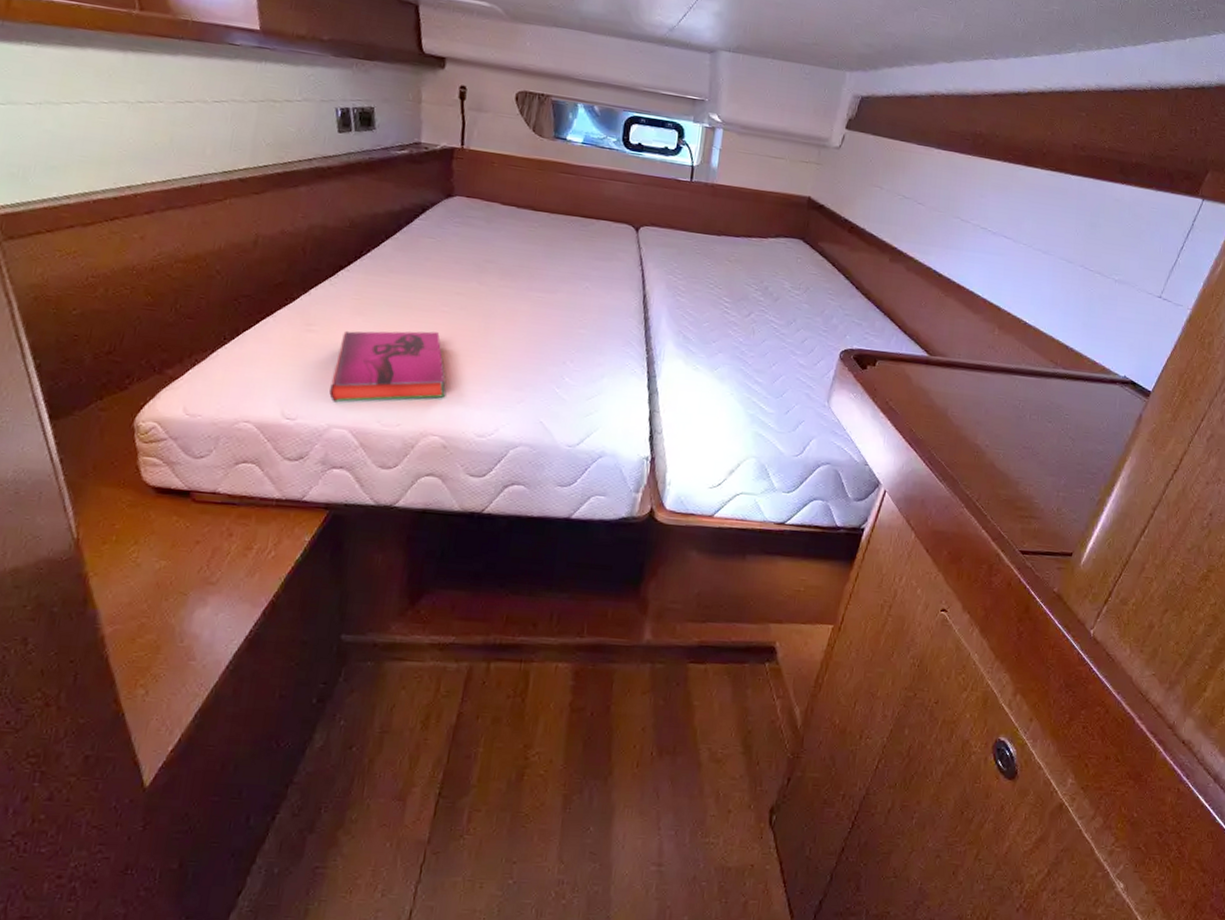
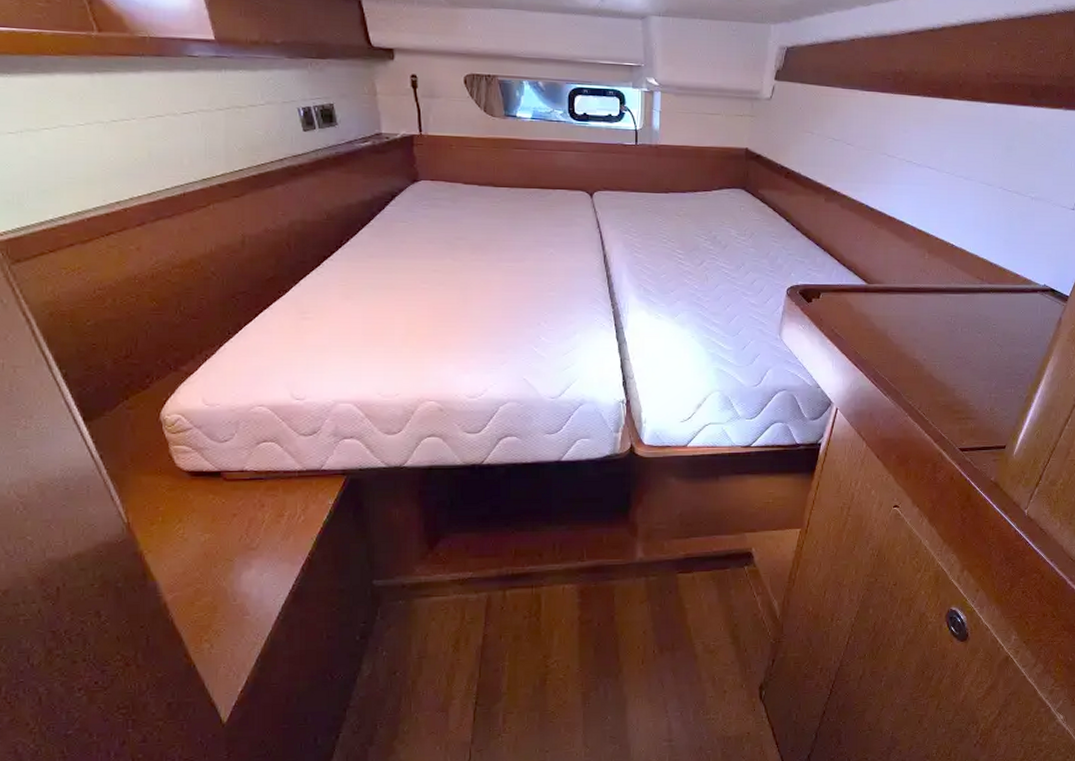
hardback book: present [329,330,445,403] -> none [331,308,435,380]

